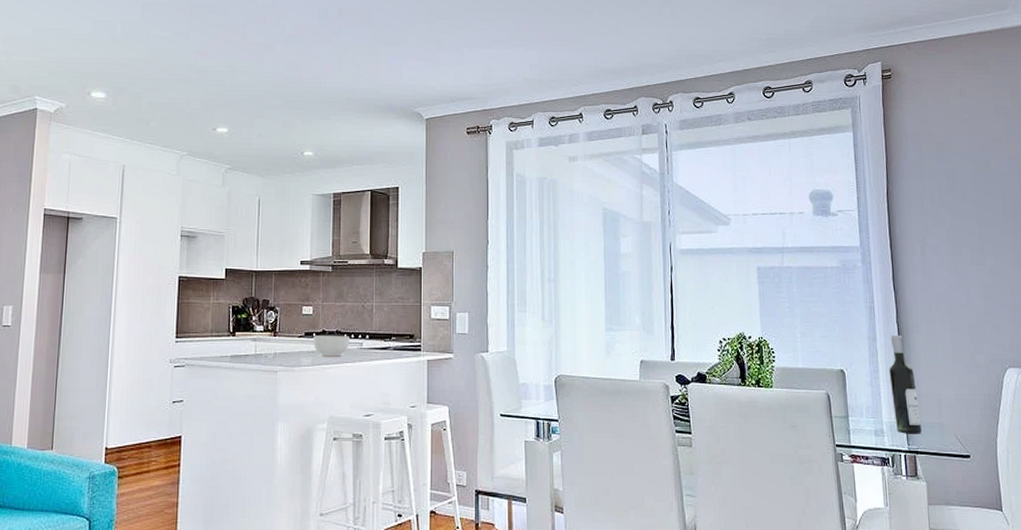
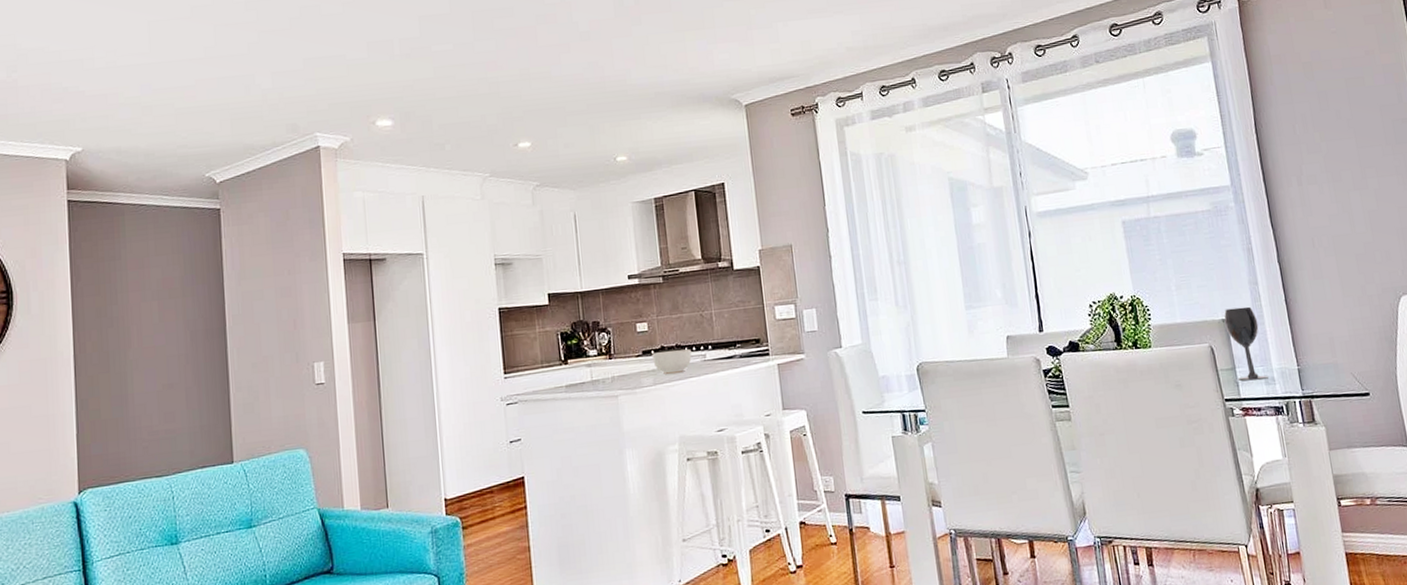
wine glass: none [842,360,879,430] -> present [1224,306,1270,381]
bottle: present [889,336,922,434] -> none [1272,275,1316,379]

